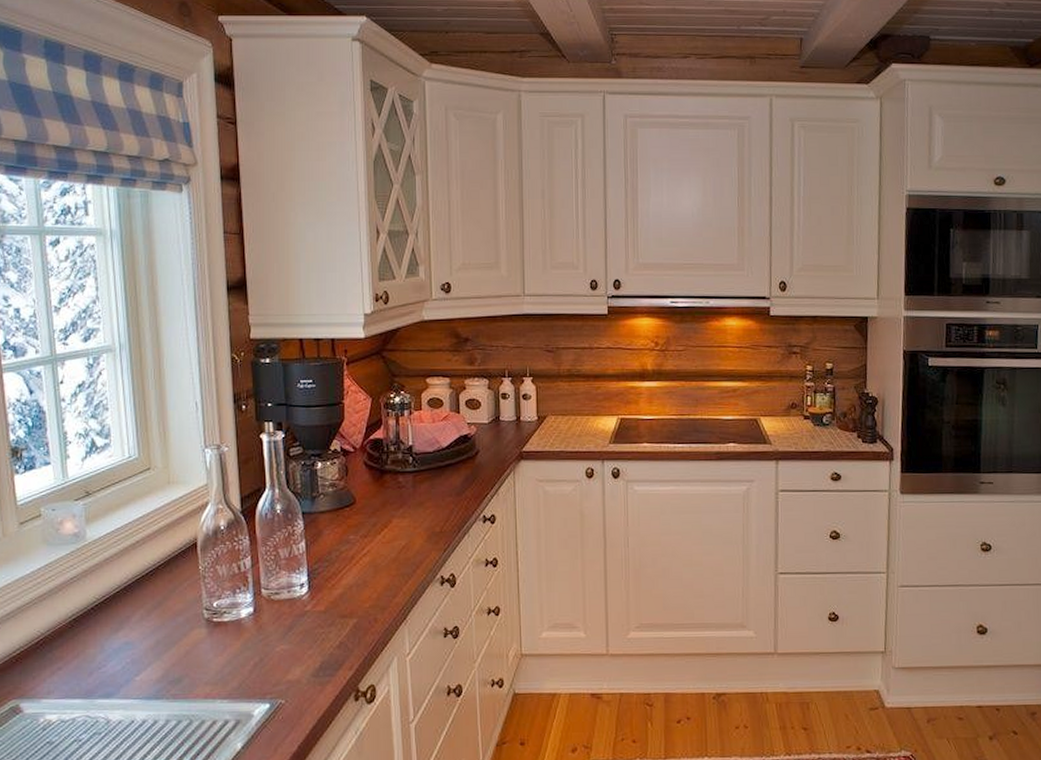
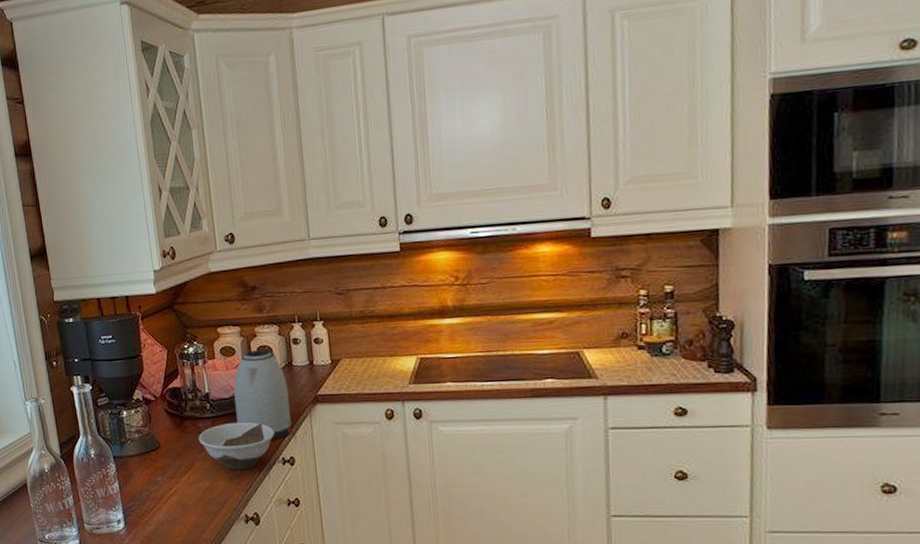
bowl: none [397,477,477,528] -> present [198,421,275,470]
kettle: none [439,402,495,497] -> present [233,348,292,441]

